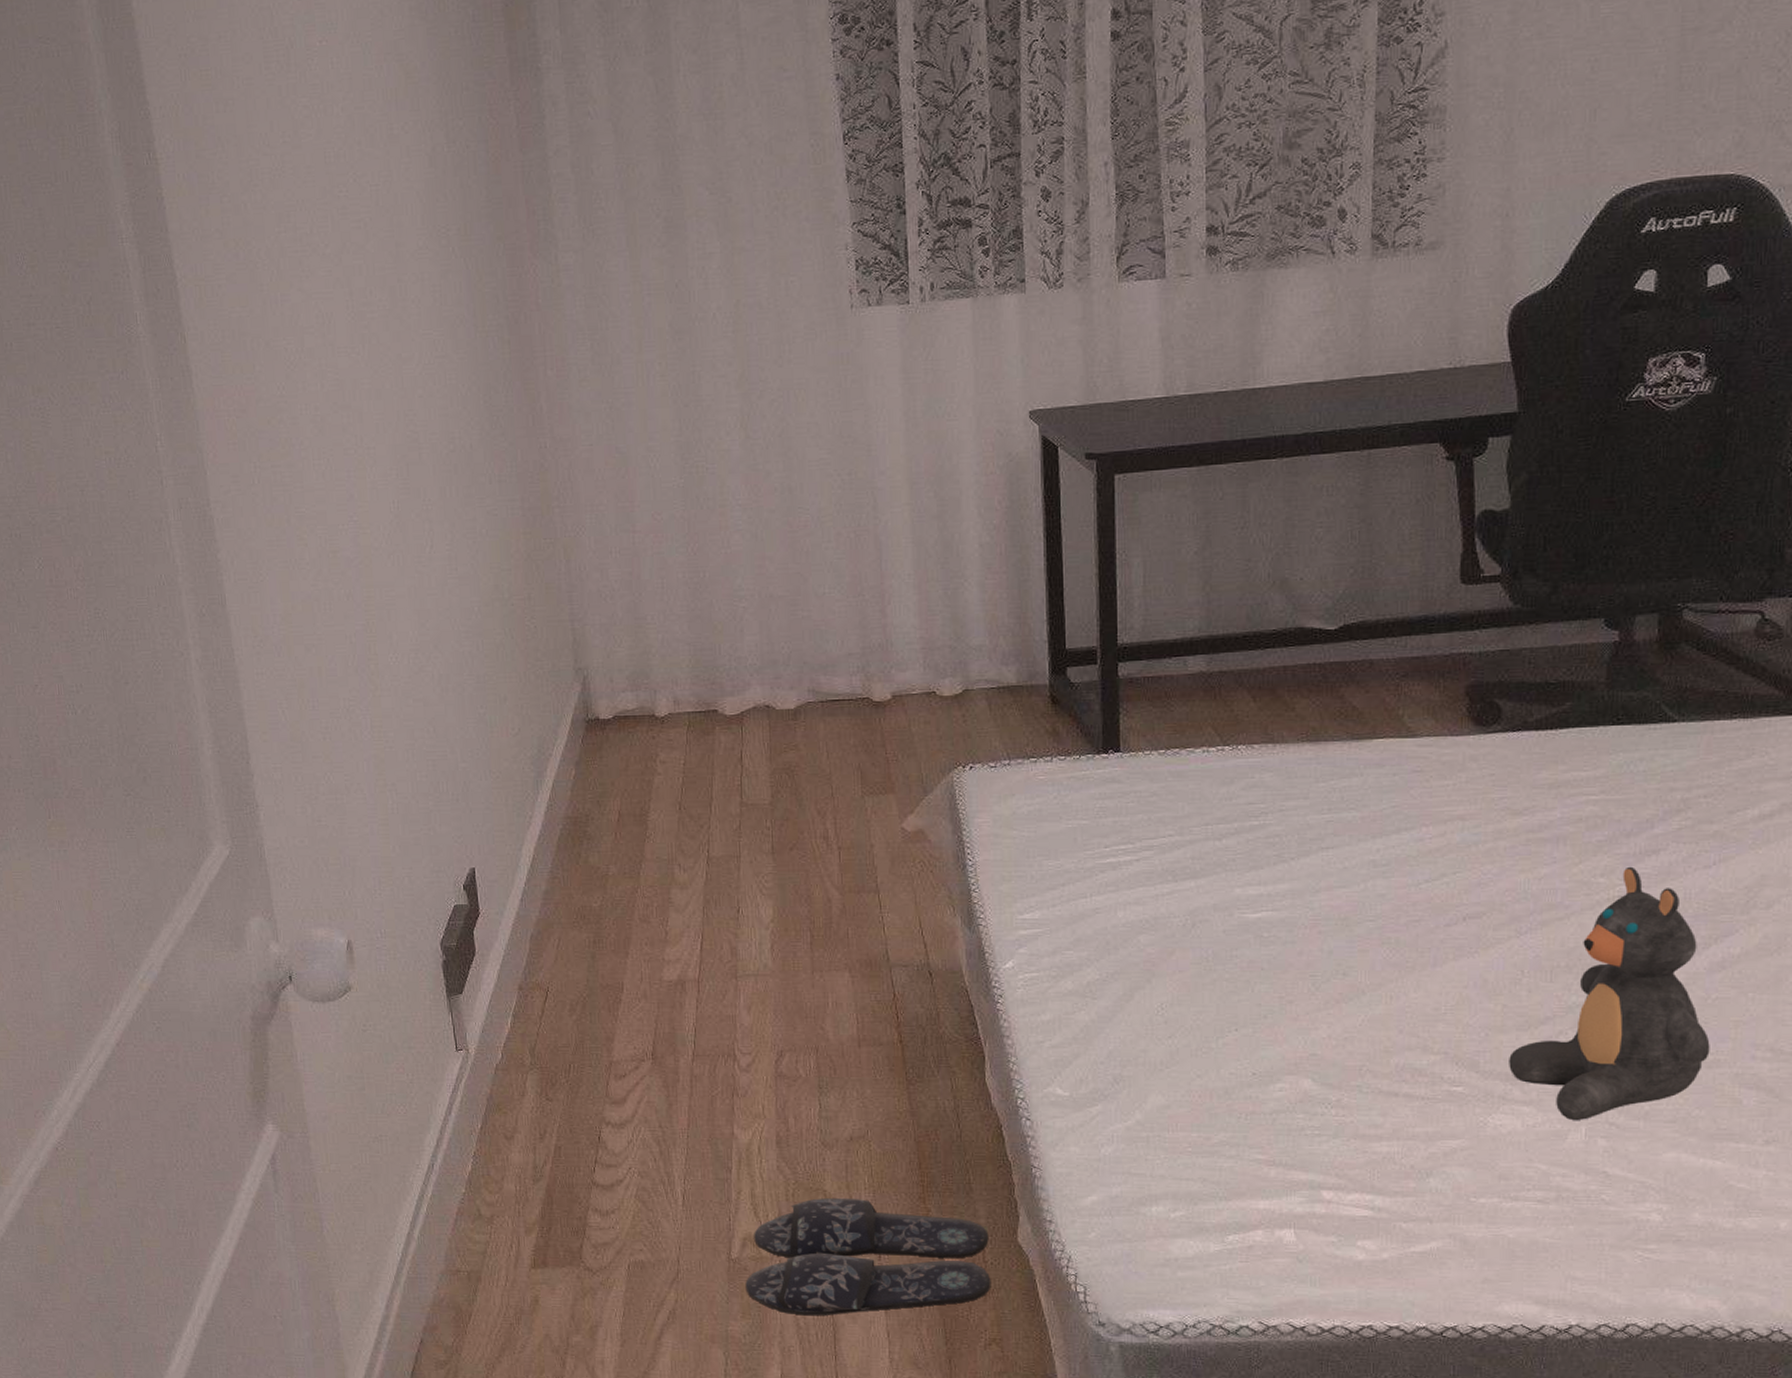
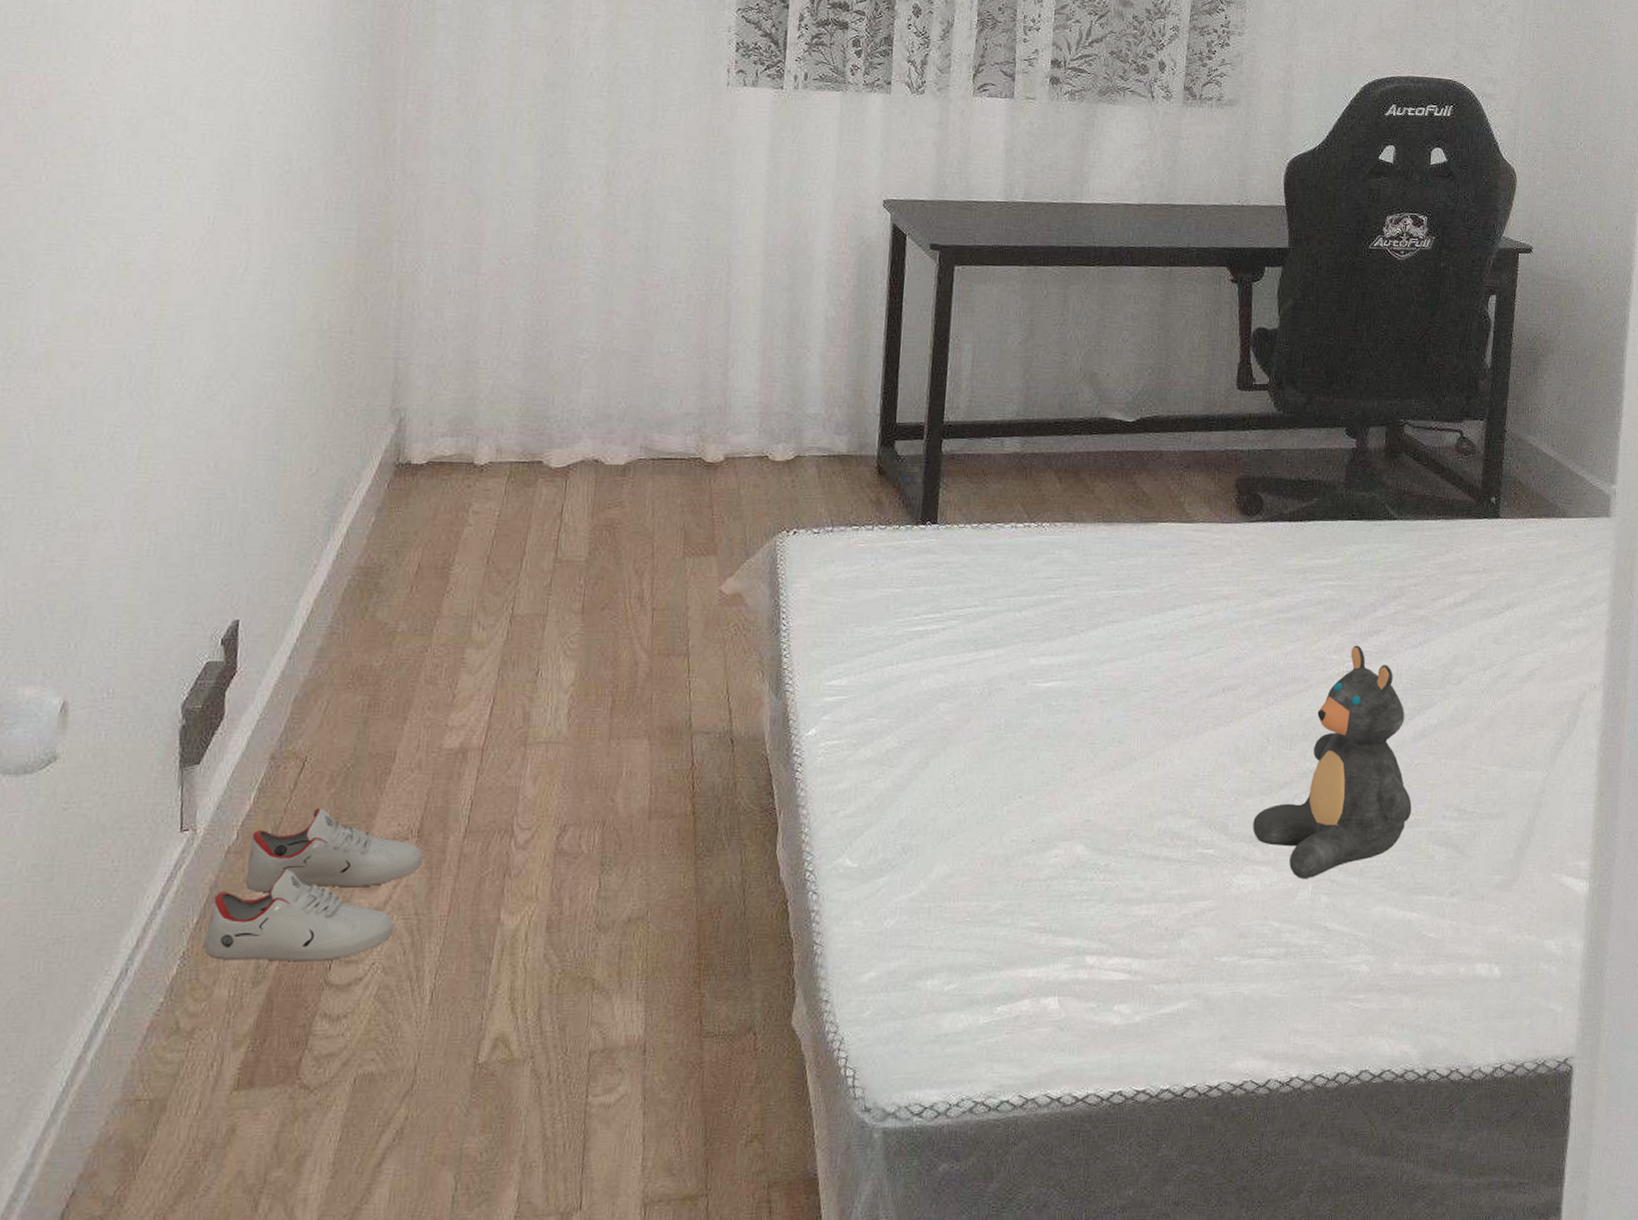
shoe: none [490,1032,659,1165] -> present [204,807,423,962]
slippers: present [745,1197,991,1316] -> none [489,986,763,1125]

